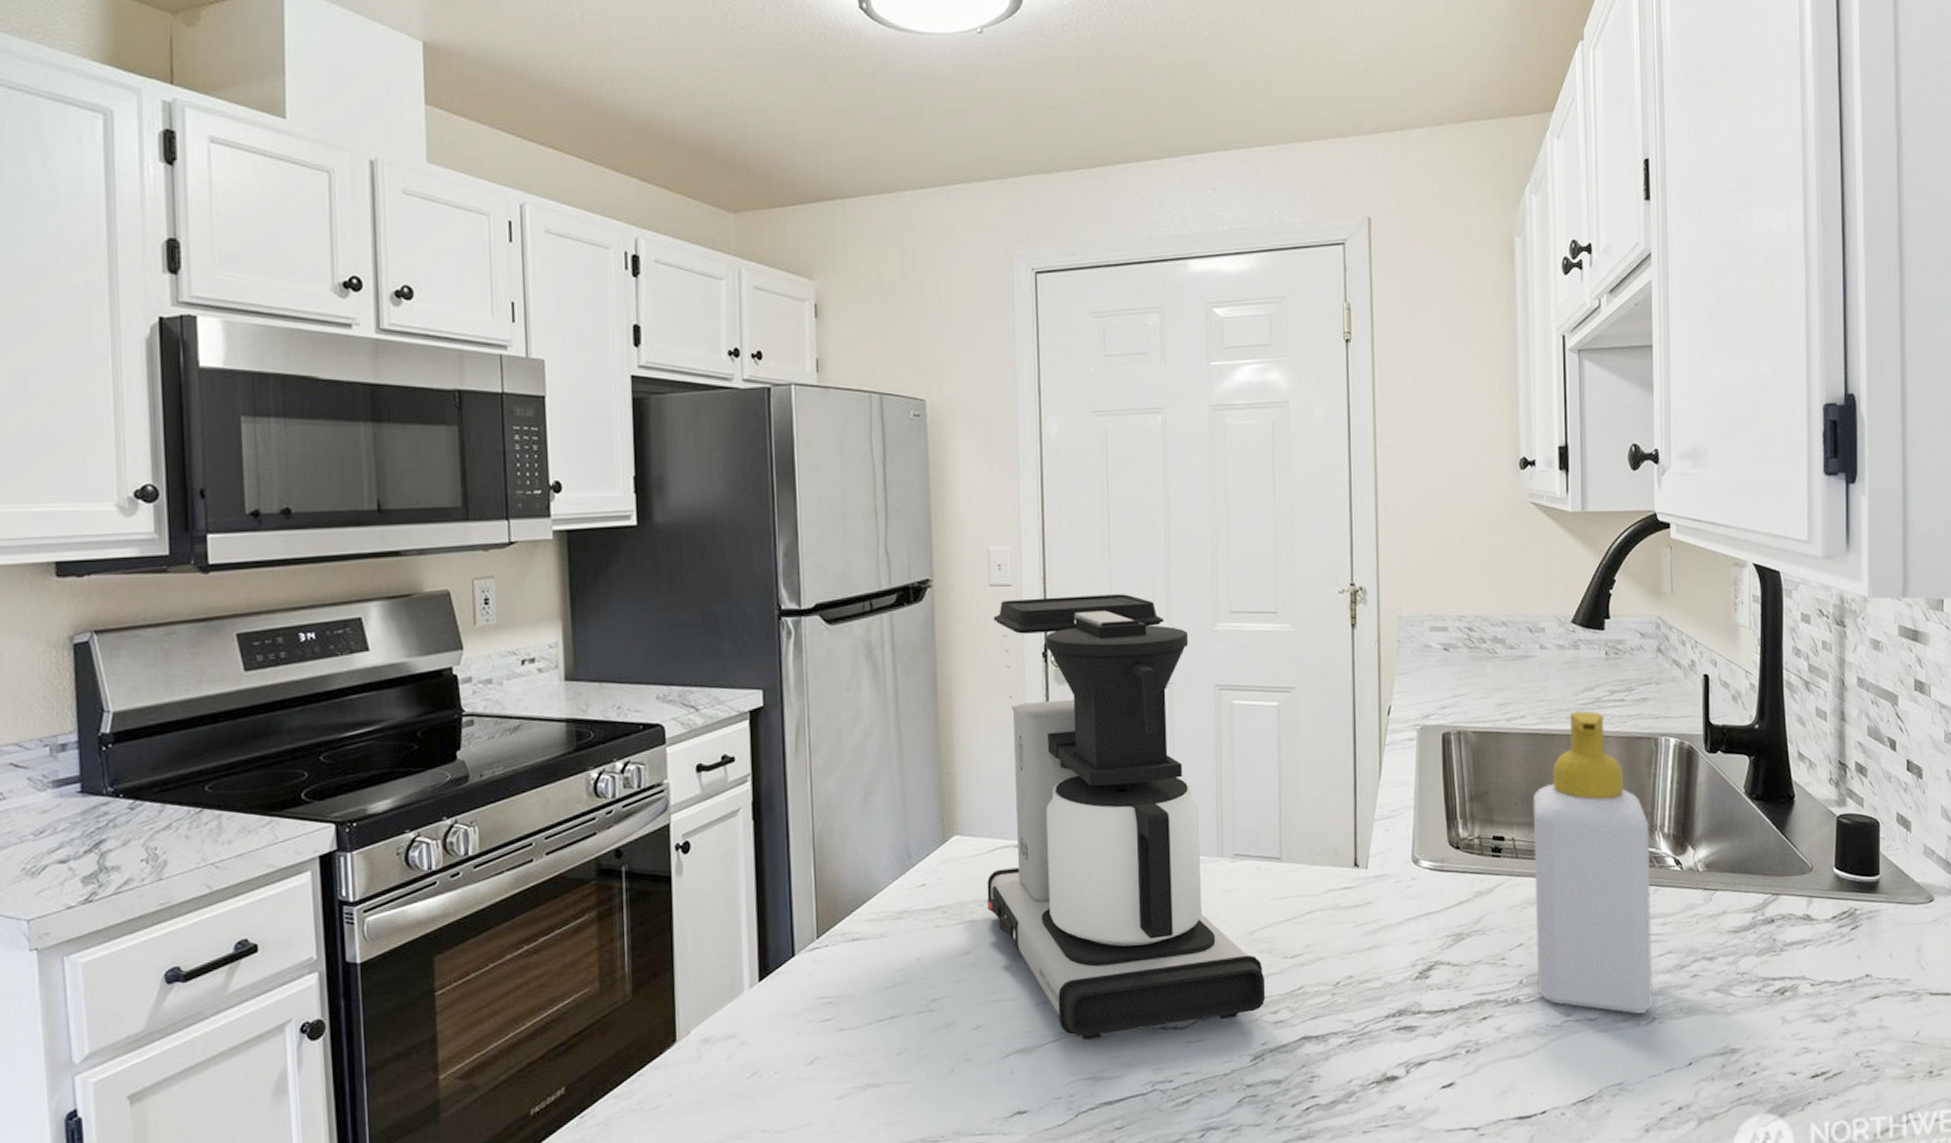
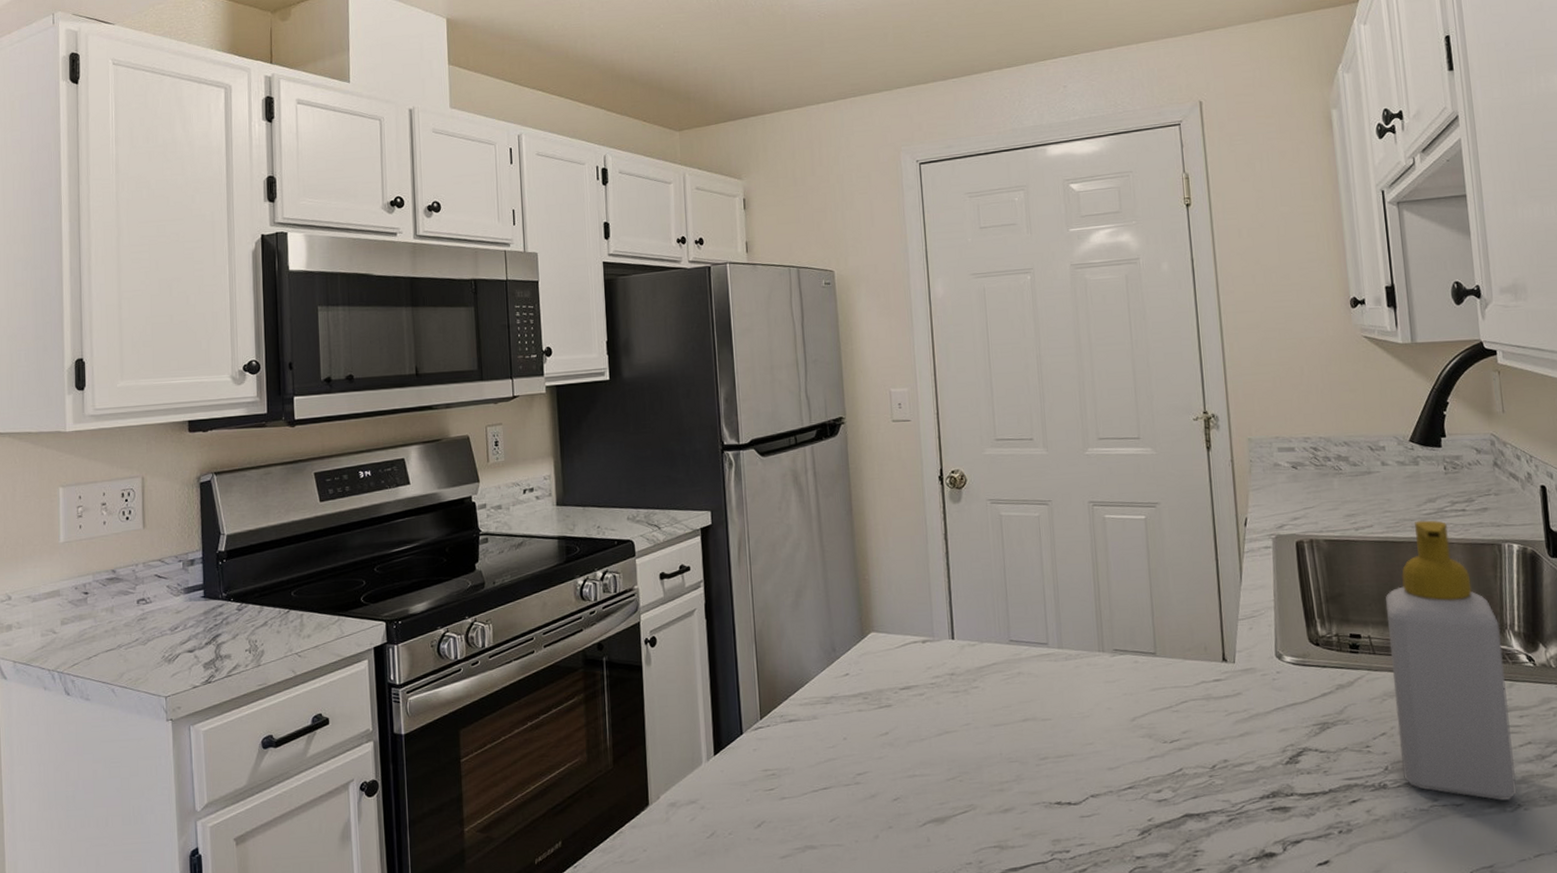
coffee maker: present [987,594,1266,1041] -> none [896,425,1150,813]

